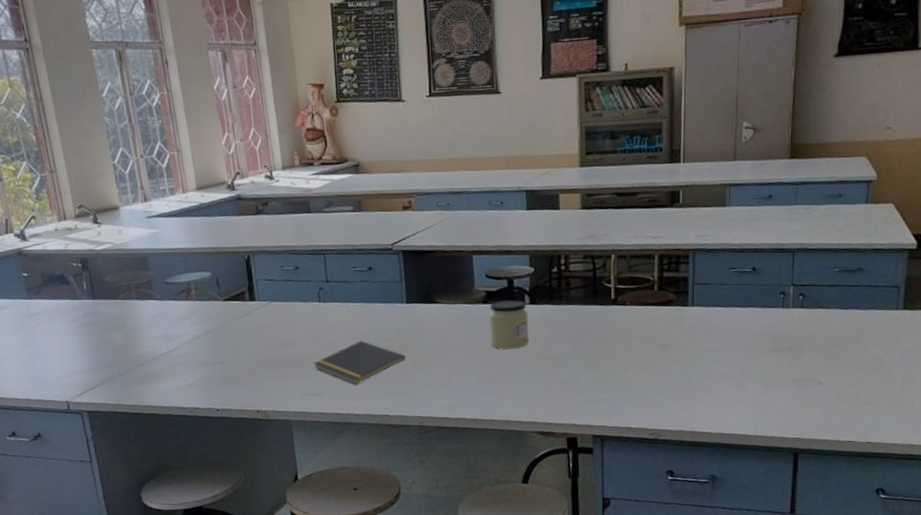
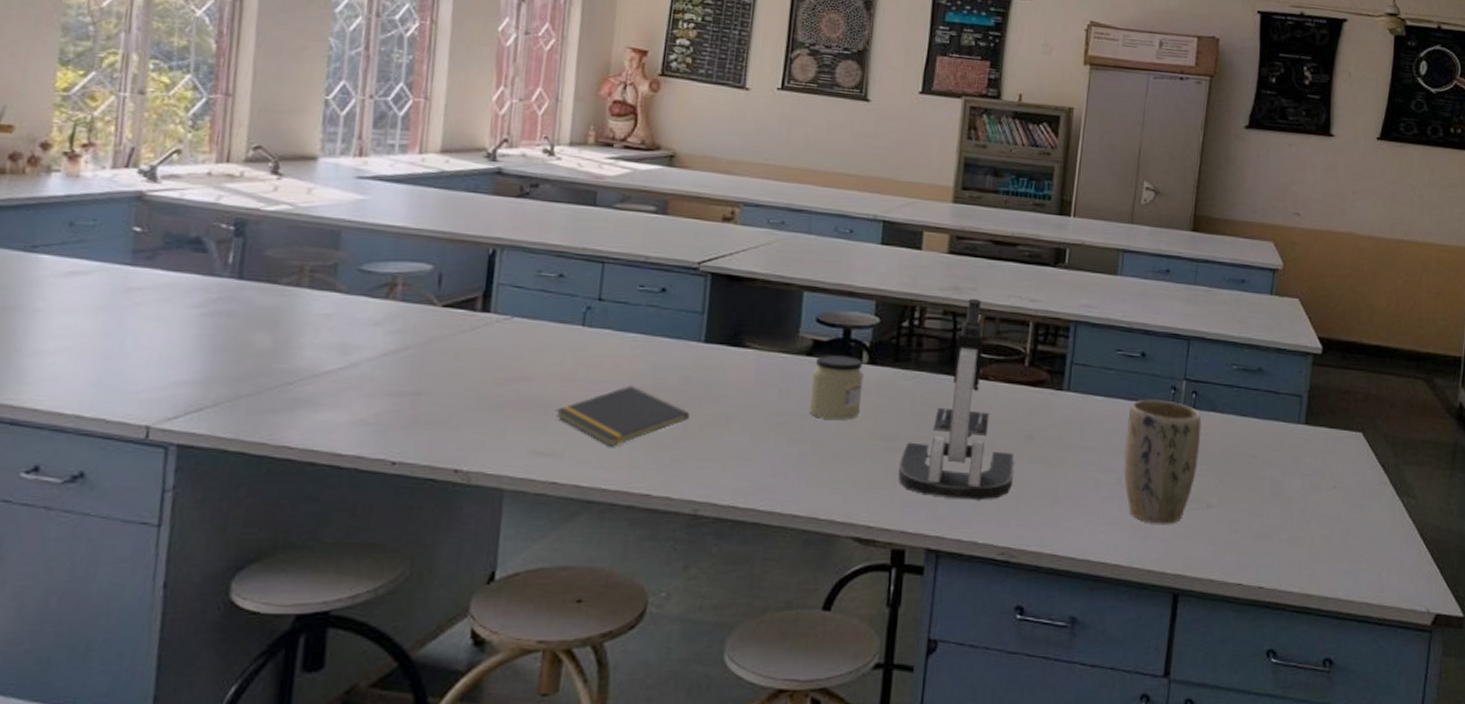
microscope: none [564,242,654,398] -> present [897,298,1014,500]
plant pot: none [744,304,809,401] -> present [1124,399,1202,524]

